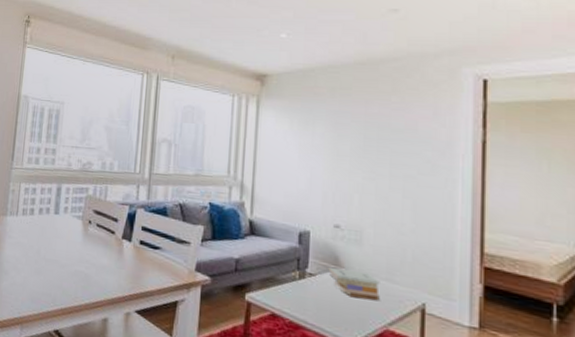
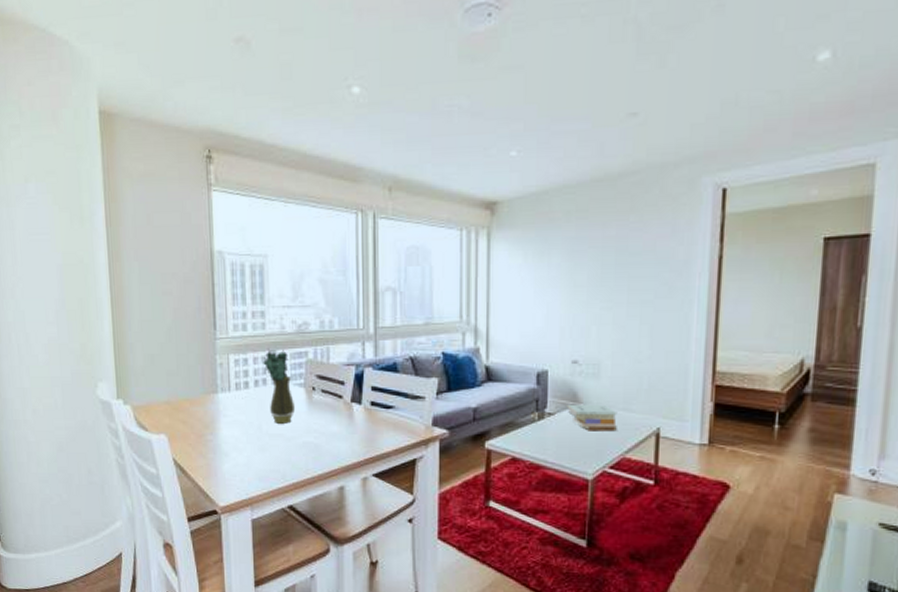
vase: none [49,182,72,251] -> present [263,349,296,424]

